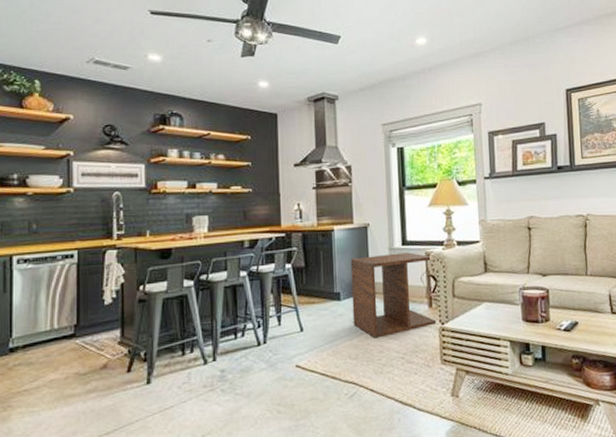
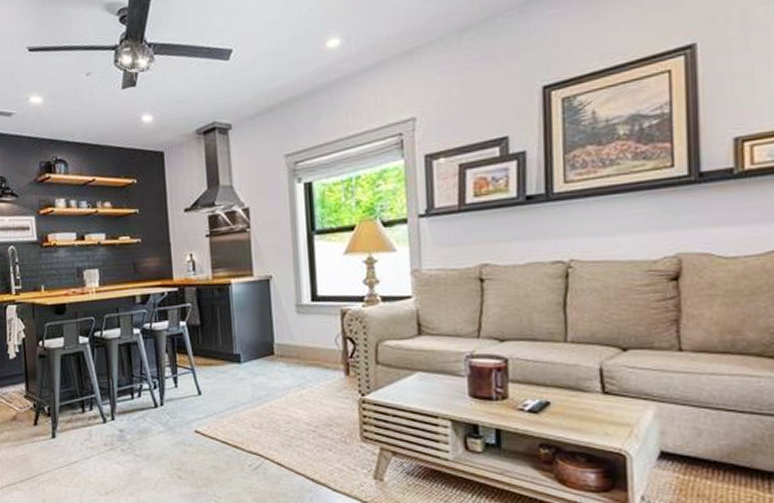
side table: present [350,252,437,339] -> none [251,309,356,407]

